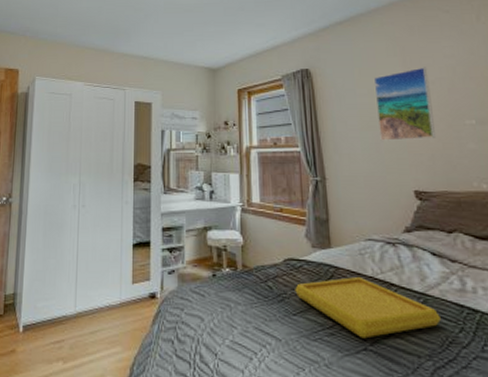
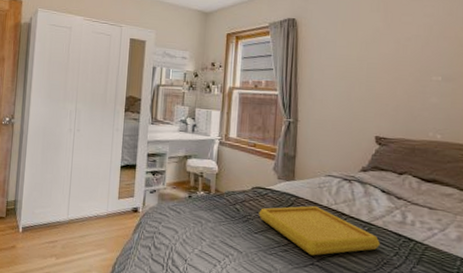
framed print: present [373,67,436,141] -> none [352,24,406,91]

